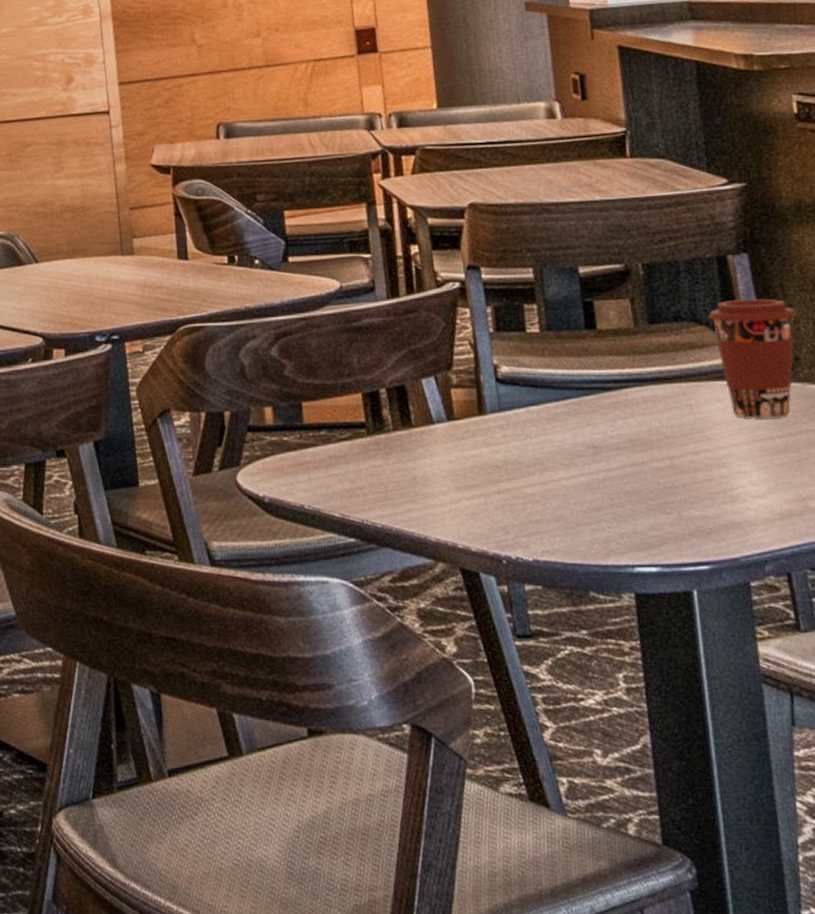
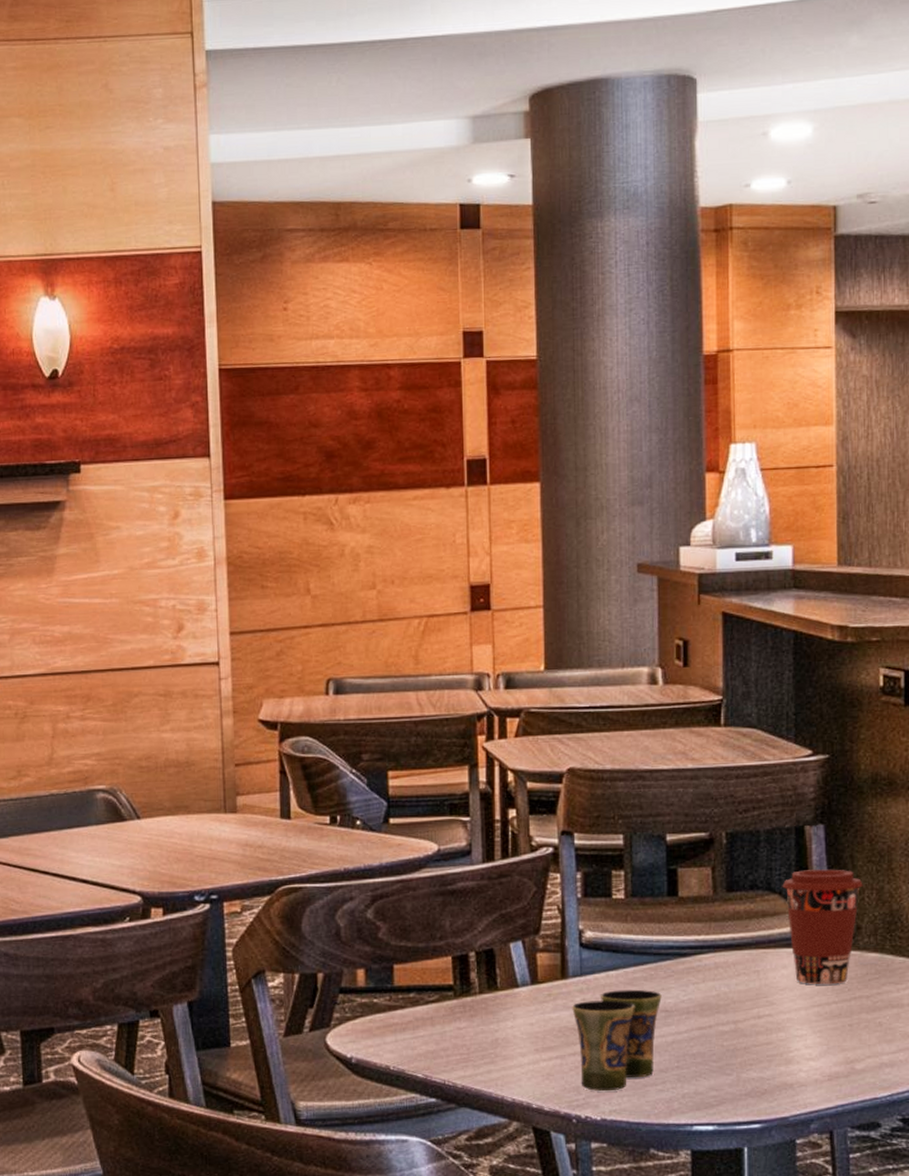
cup: none [492,425,588,531] -> present [572,989,662,1092]

